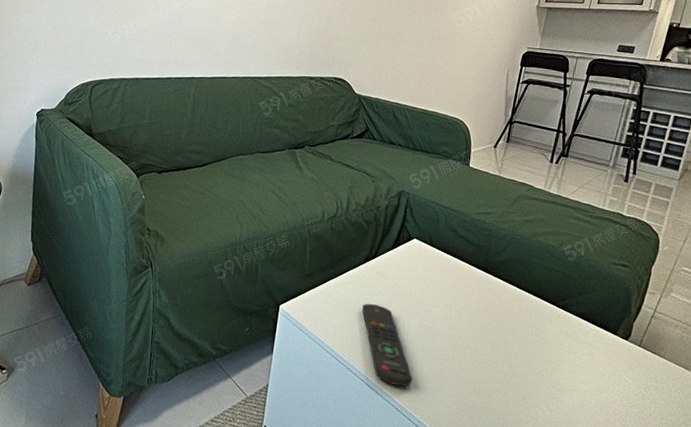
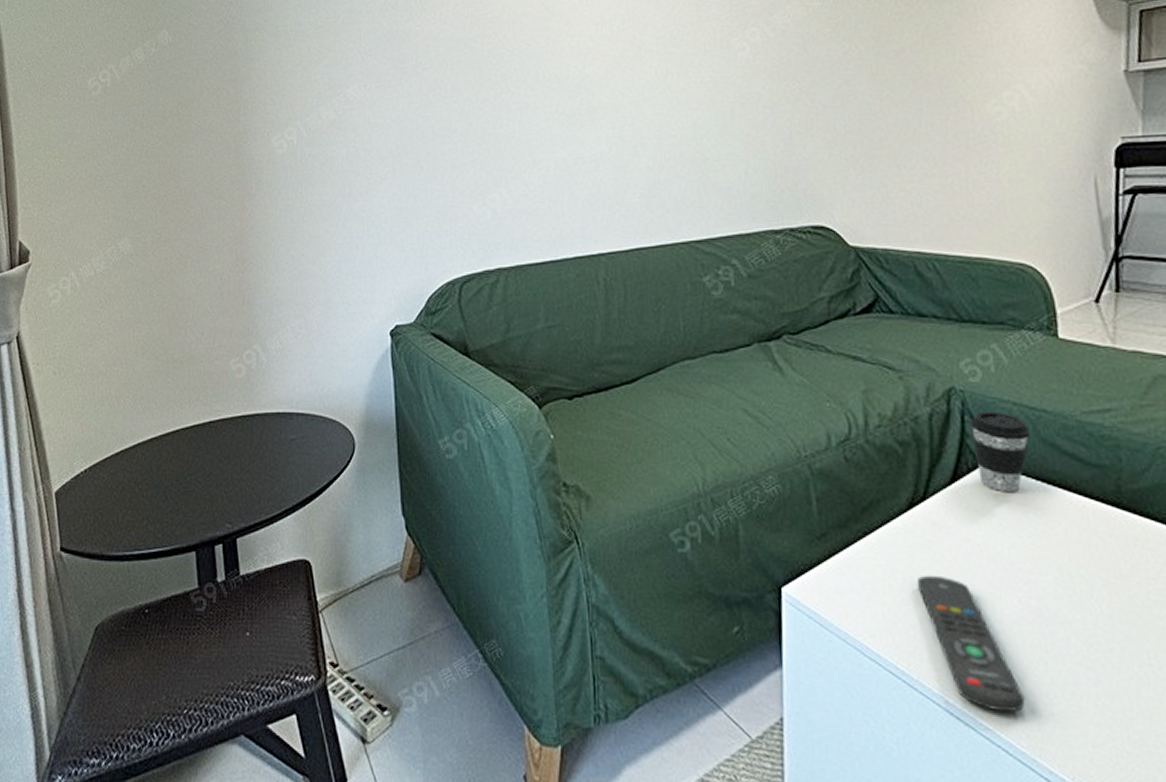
coffee cup: none [409,207,443,257] -> present [970,411,1030,491]

